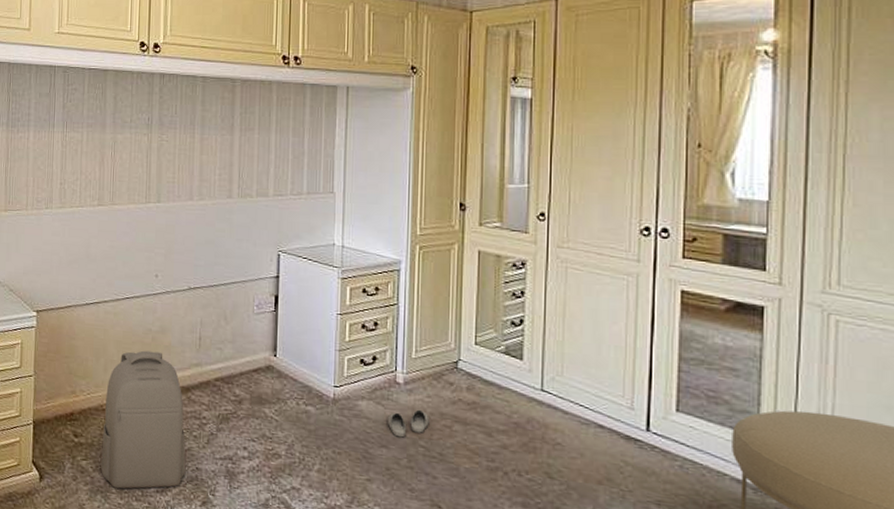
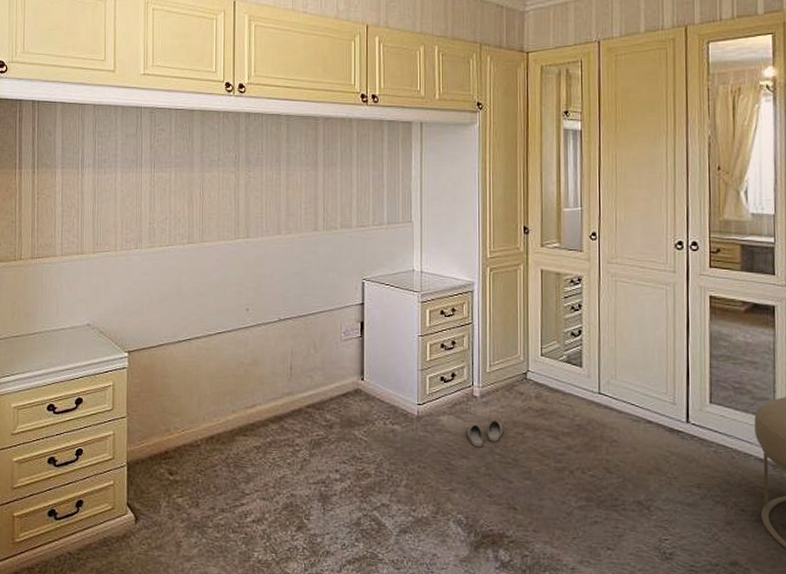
backpack: present [100,350,186,489] -> none [196,383,281,523]

